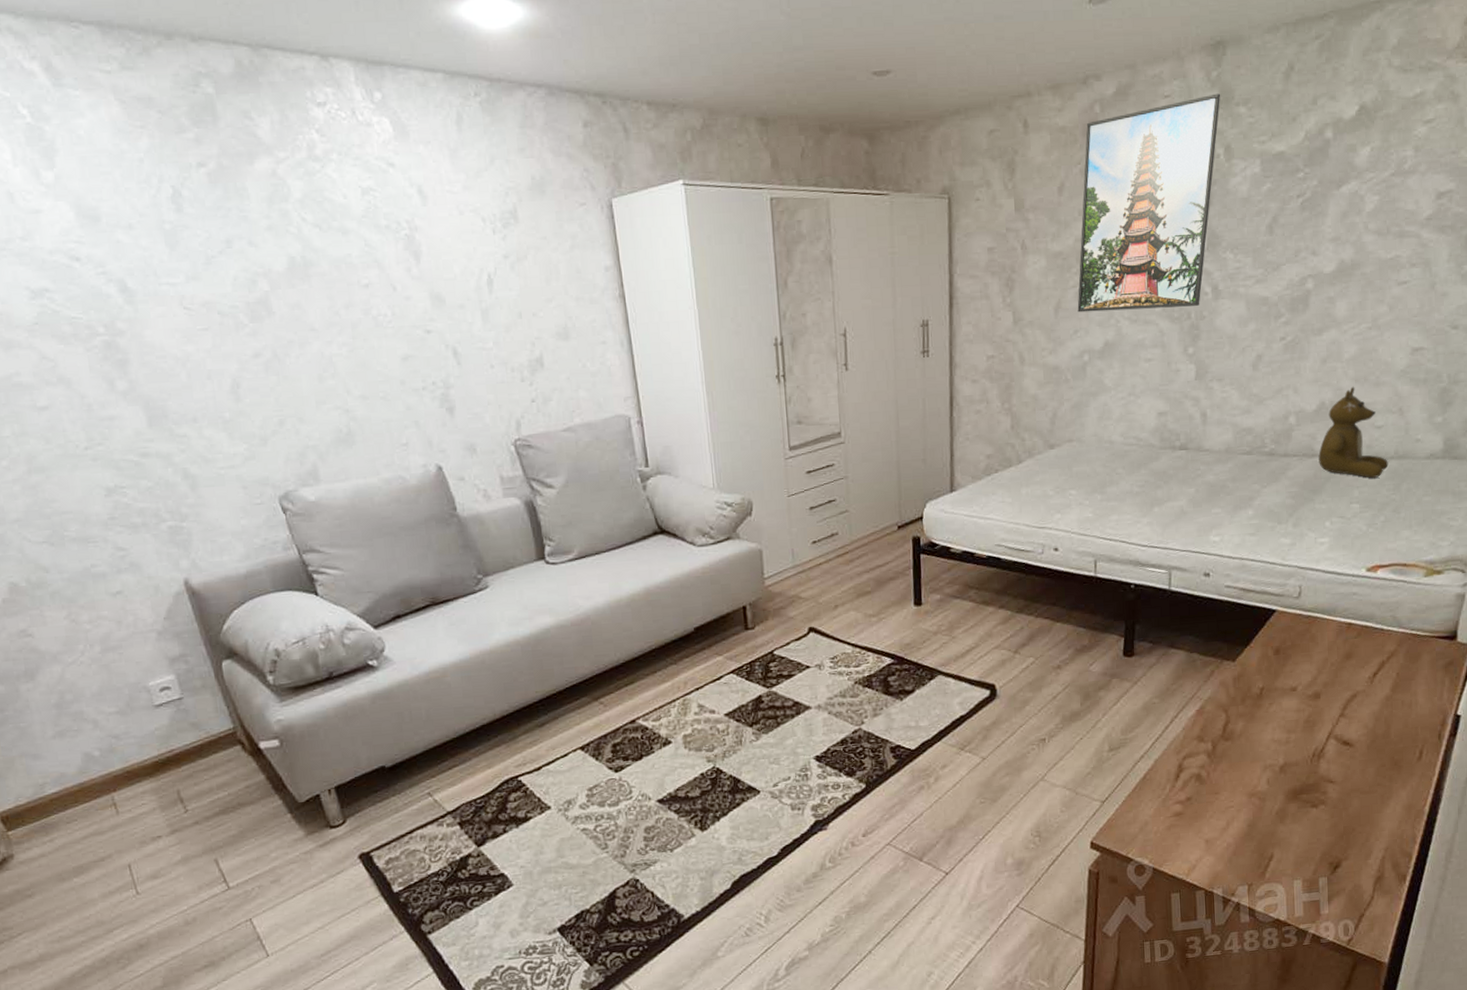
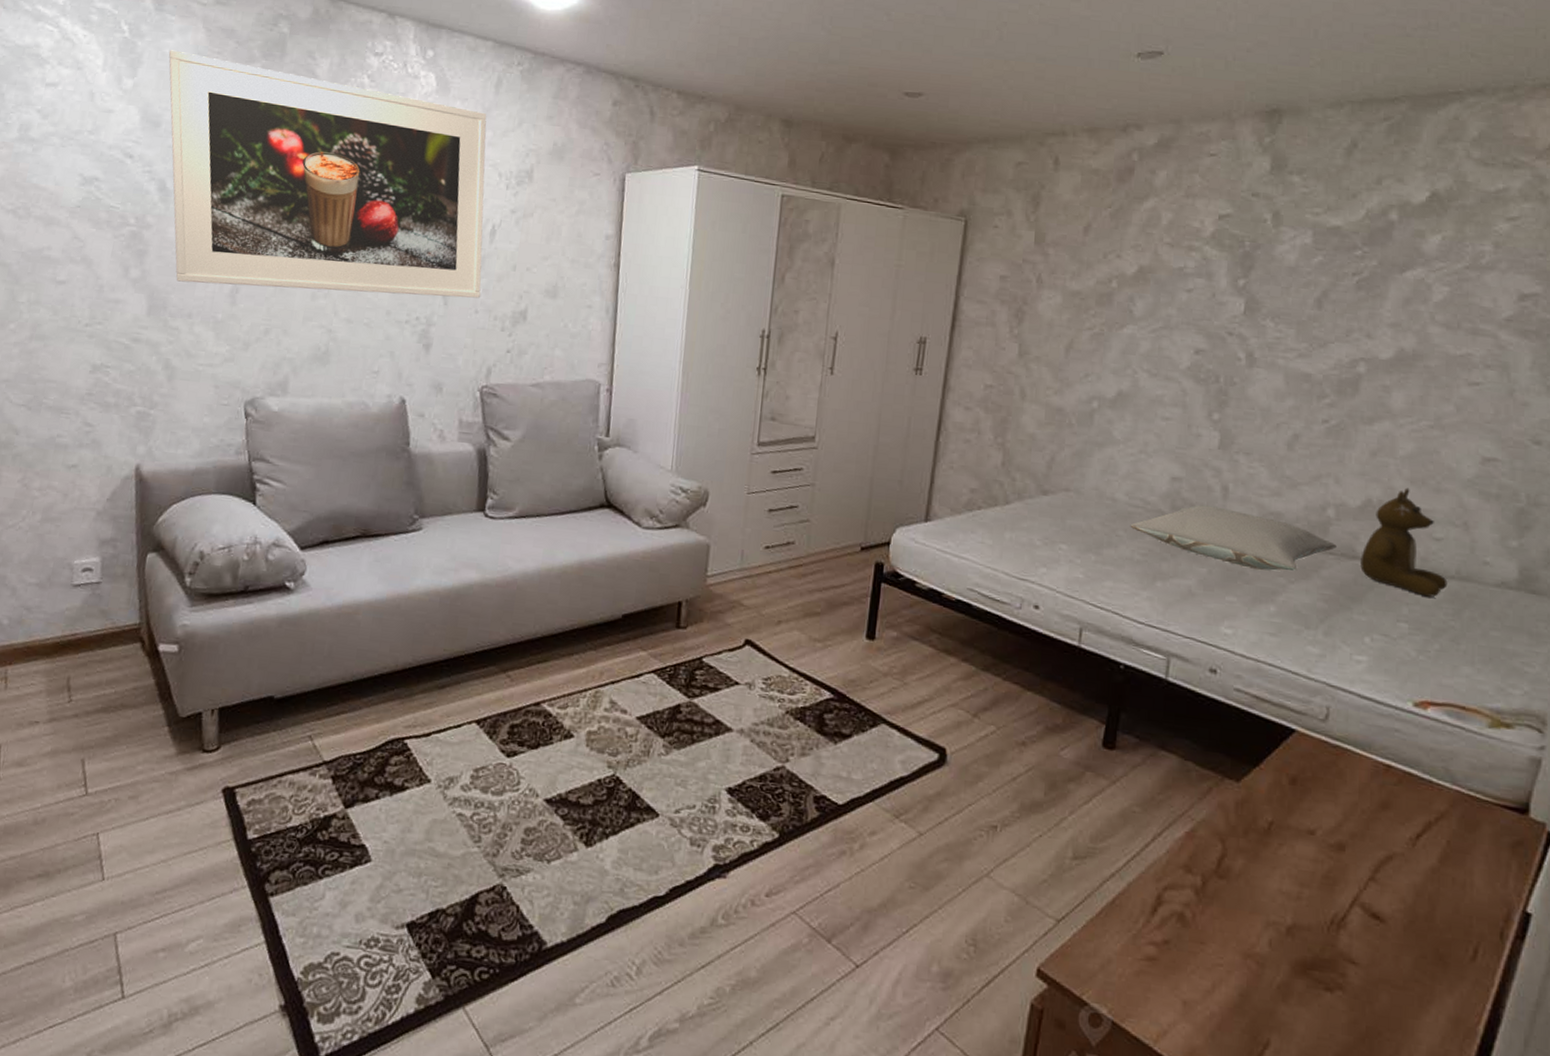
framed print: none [84,130,492,386] -> present [168,50,487,299]
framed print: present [1077,93,1221,313] -> none [1091,159,1273,370]
pillow: none [1127,432,1299,481] -> present [1130,504,1337,572]

